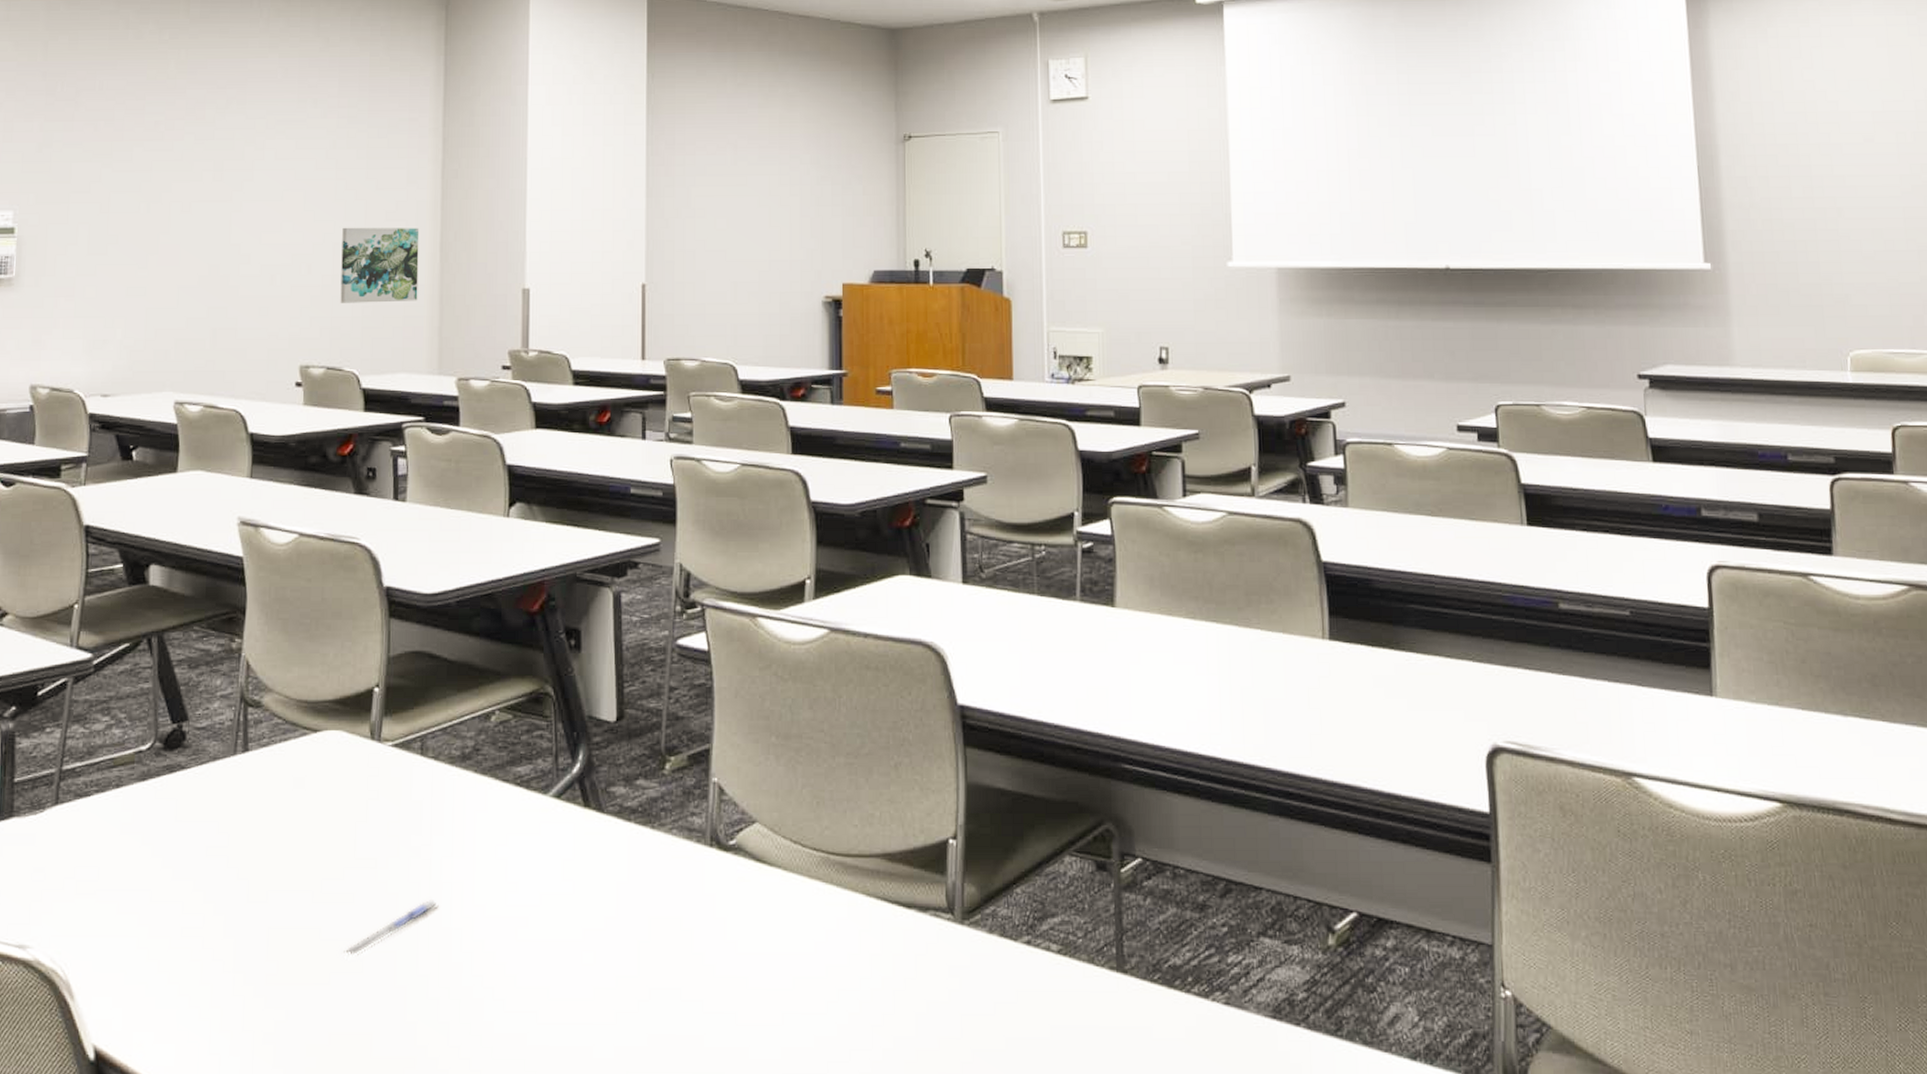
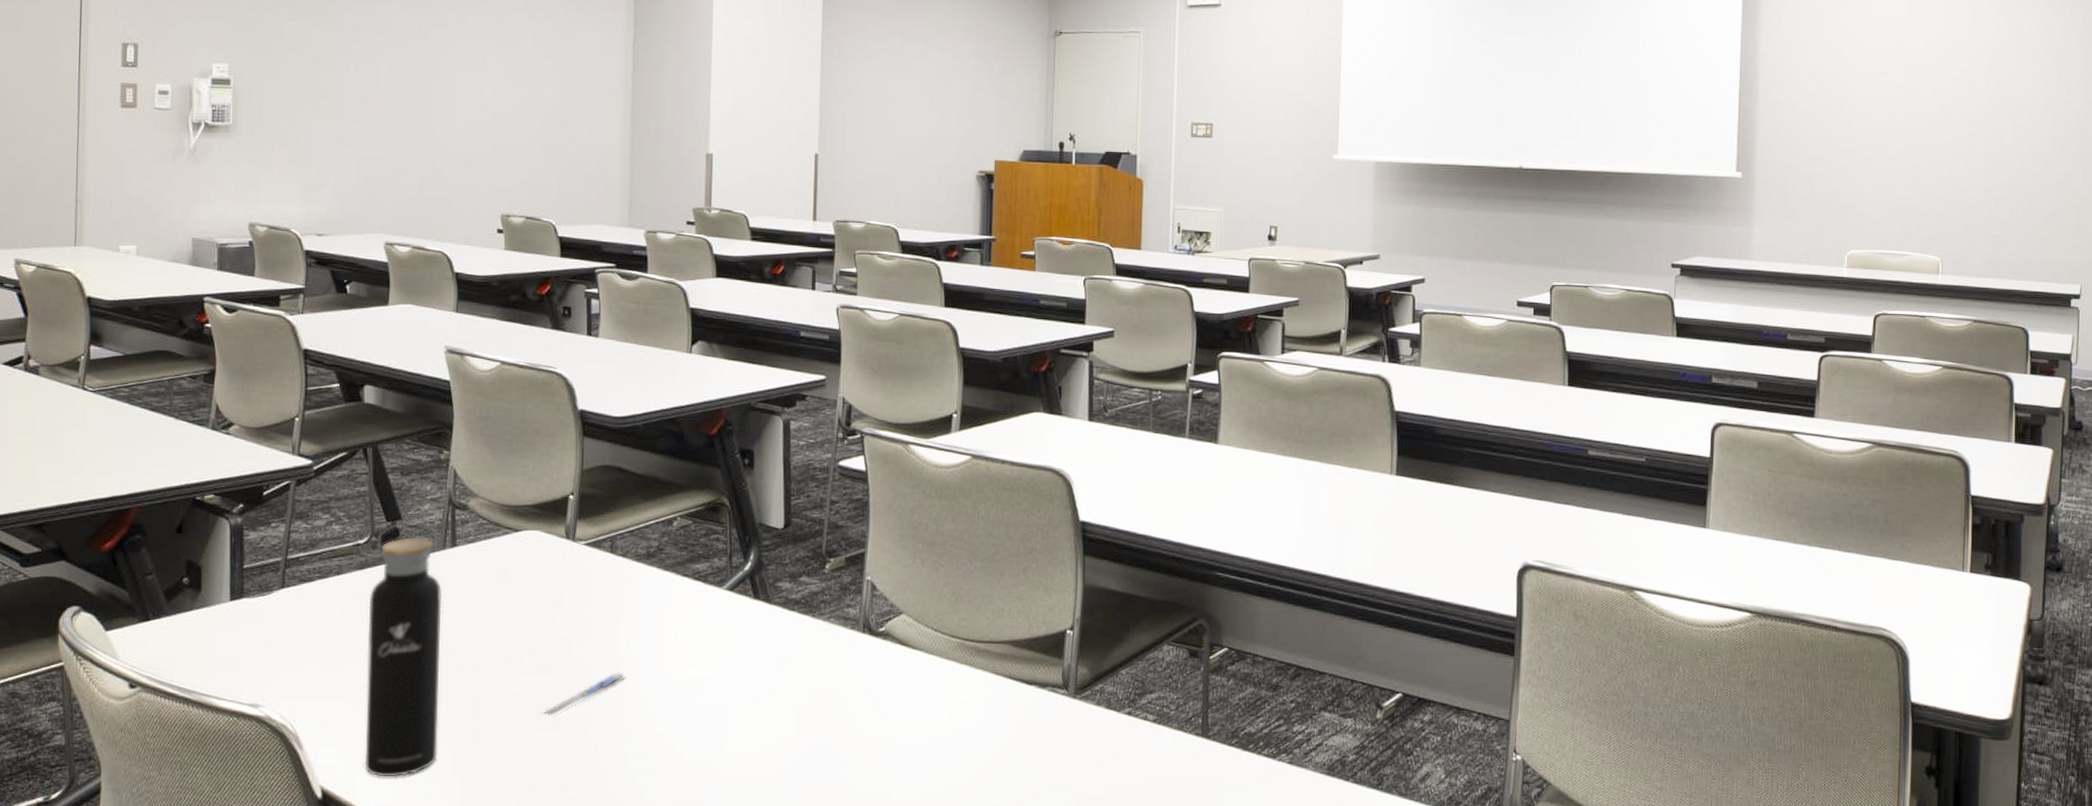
water bottle: none [144,722,232,1033] -> present [365,521,442,778]
wall art: present [340,227,420,303] -> none [538,92,612,161]

